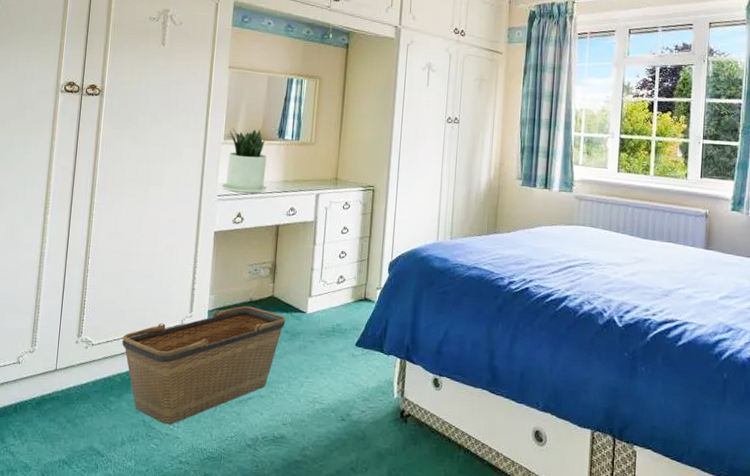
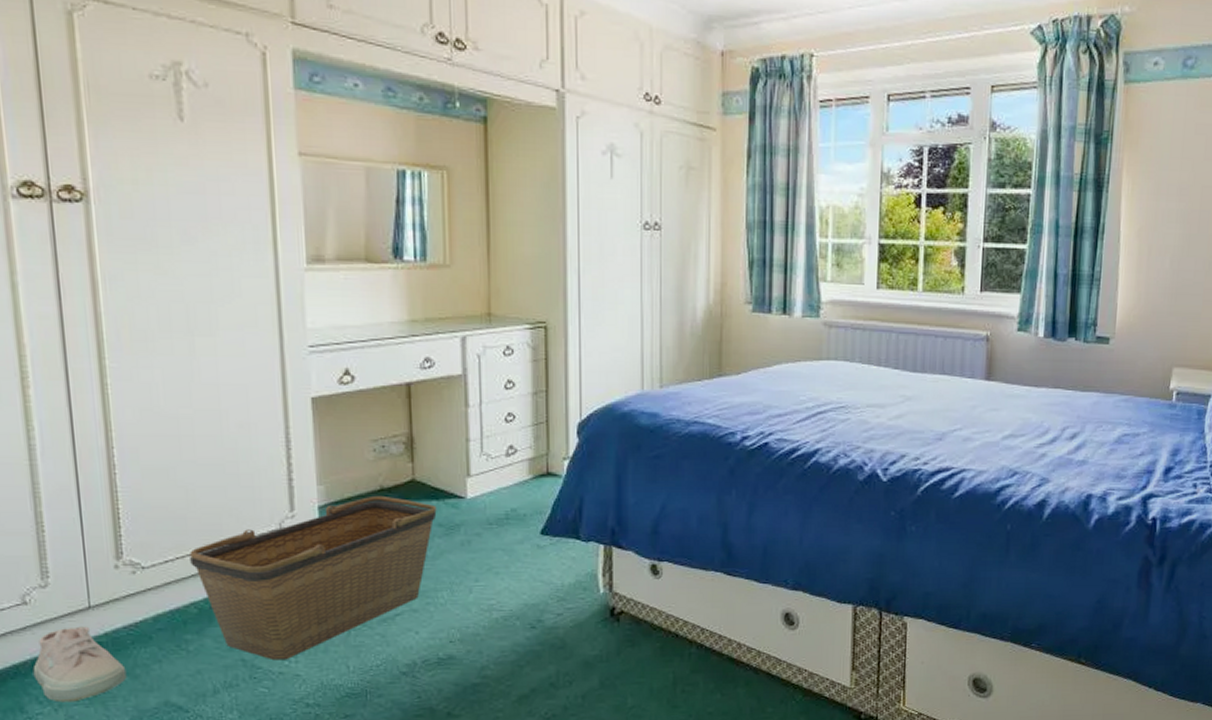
shoe: none [14,383,70,439] -> present [33,626,127,703]
planter: present [222,128,268,193] -> none [313,247,386,340]

